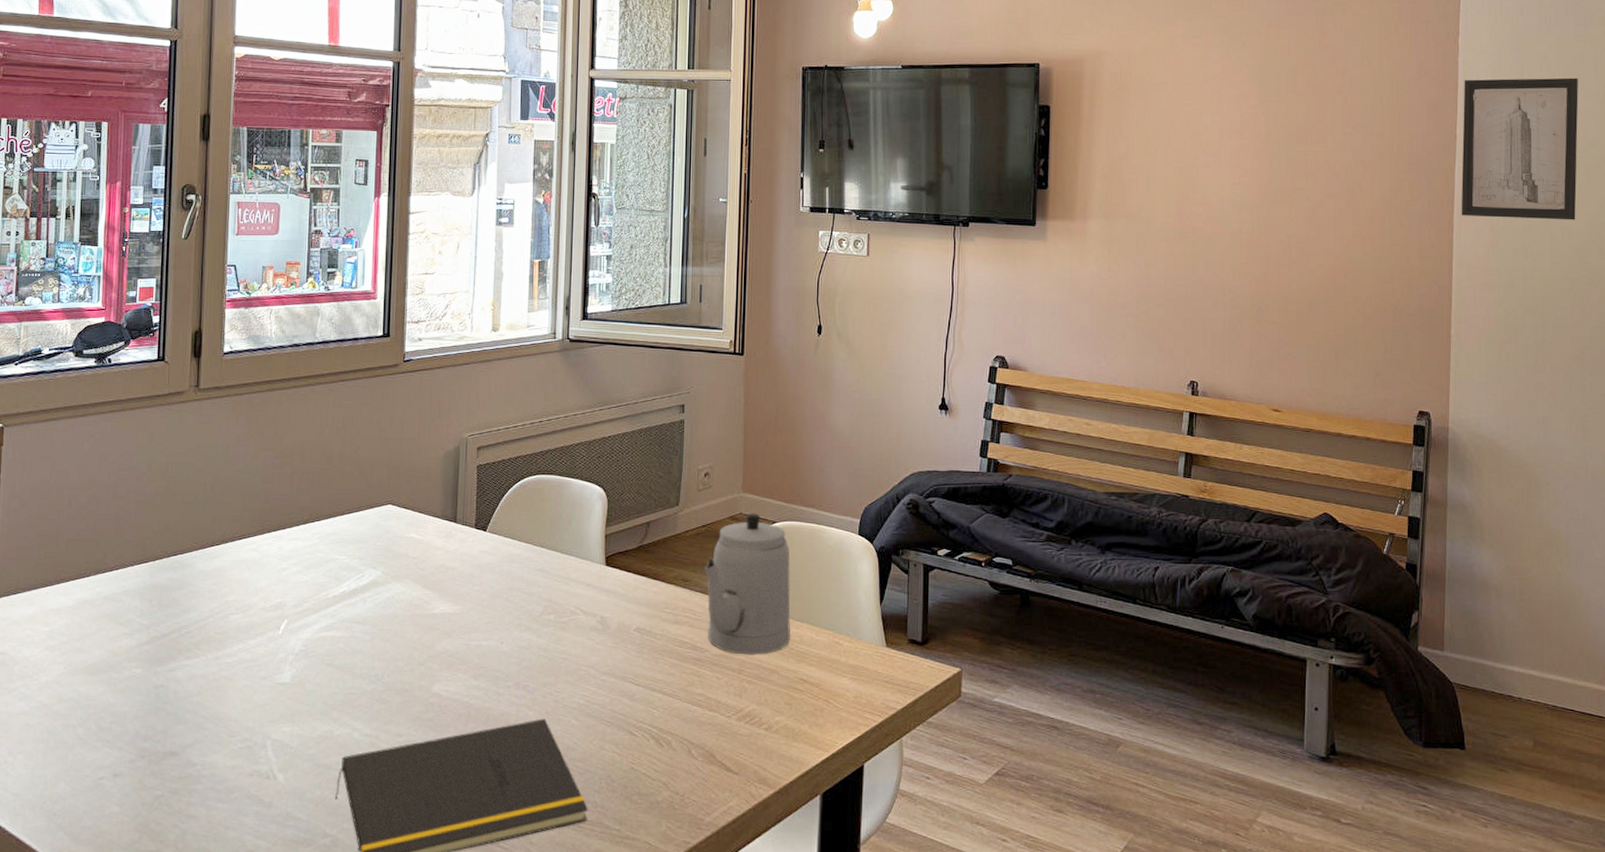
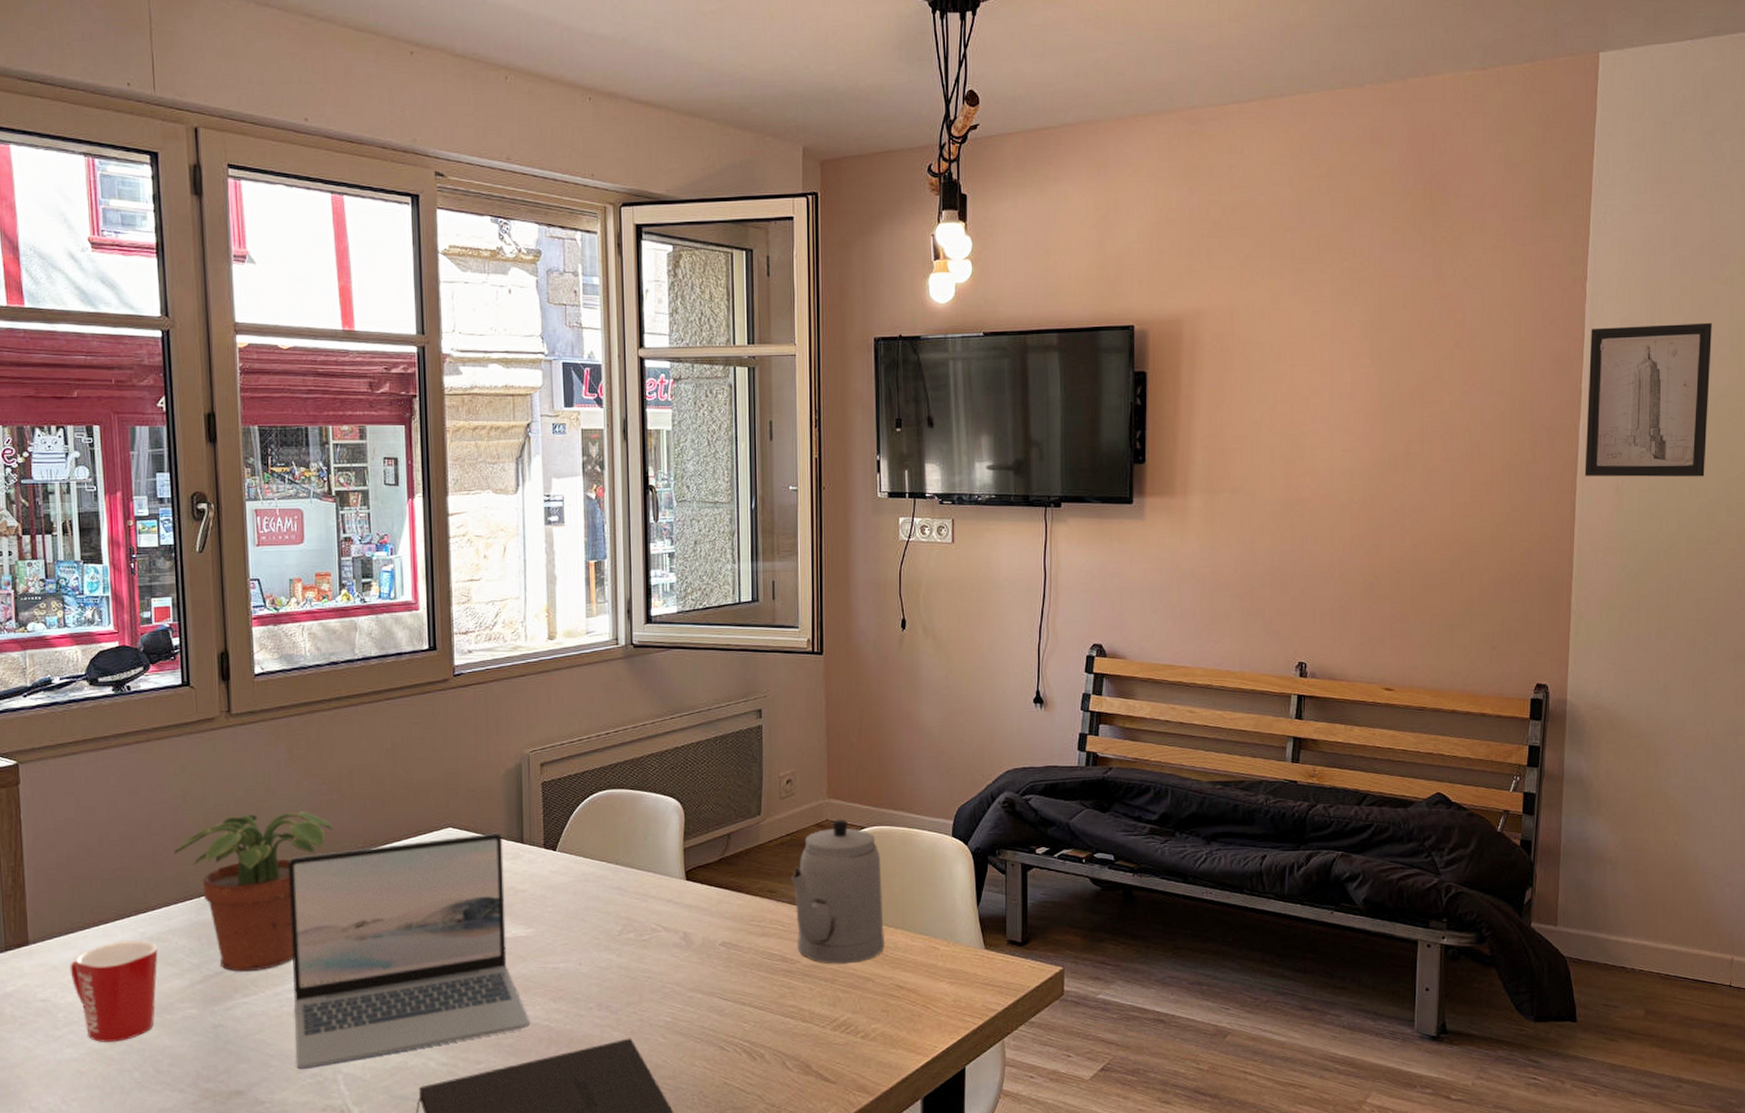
mug: none [29,599,112,697] -> present [70,940,158,1042]
potted plant: none [135,482,283,635] -> present [173,811,334,972]
laptop: none [229,511,450,733] -> present [288,832,529,1069]

